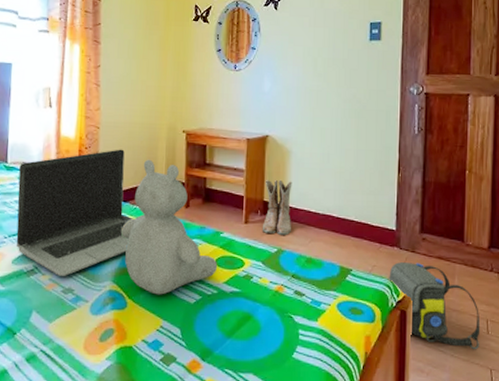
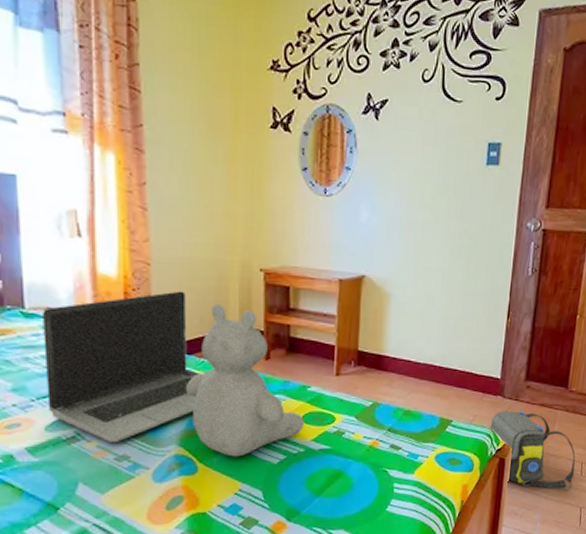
boots: present [262,179,292,235] -> none [355,326,391,387]

